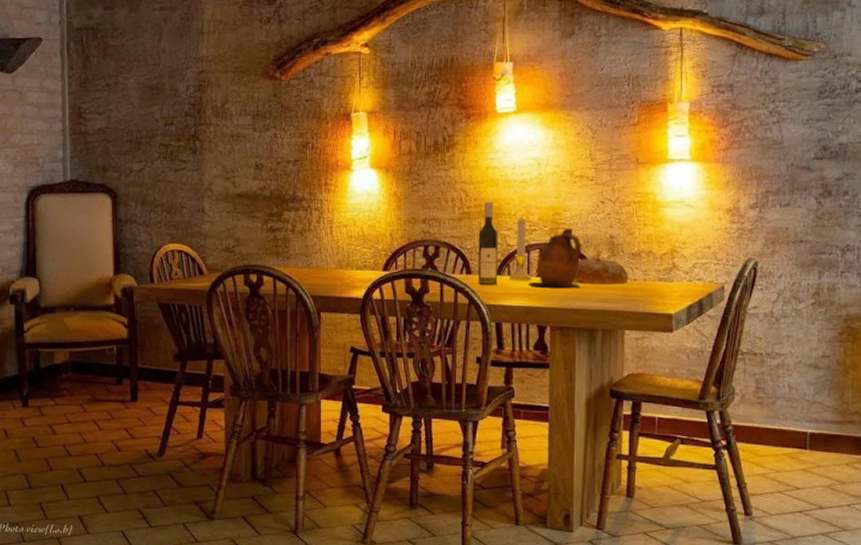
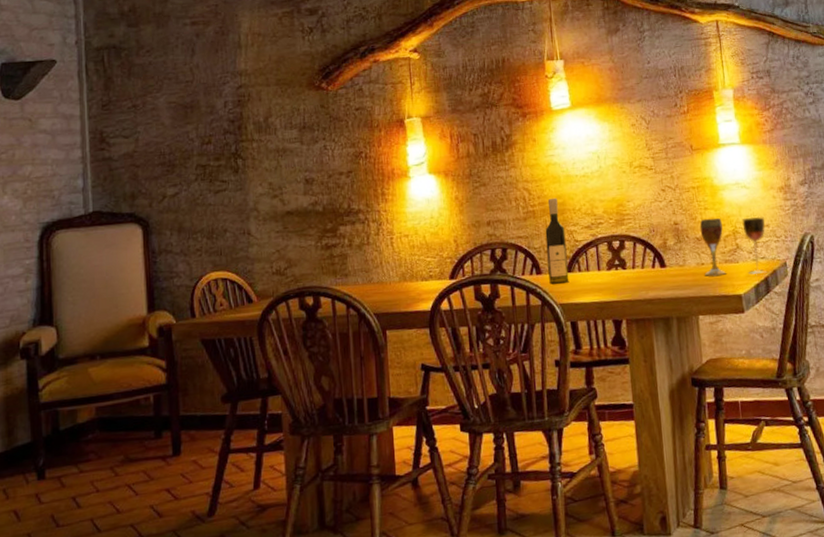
candle holder: present [509,218,532,281] -> none [580,212,603,277]
ceramic pitcher: present [529,229,582,289] -> none [600,219,652,282]
bread: present [573,257,628,285] -> none [643,245,697,274]
cup: none [636,234,660,294] -> present [699,218,726,277]
wineglass: none [681,237,707,295] -> present [742,216,768,274]

